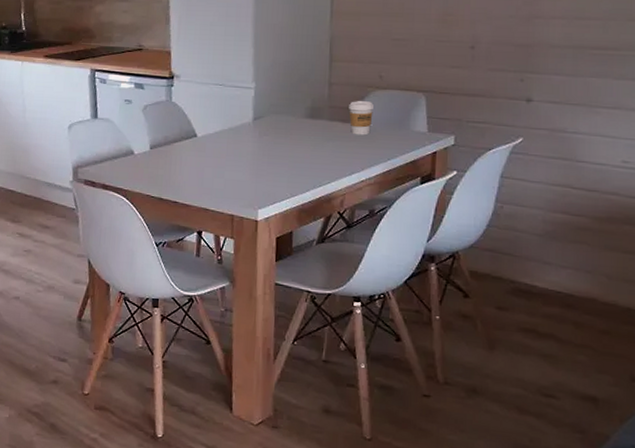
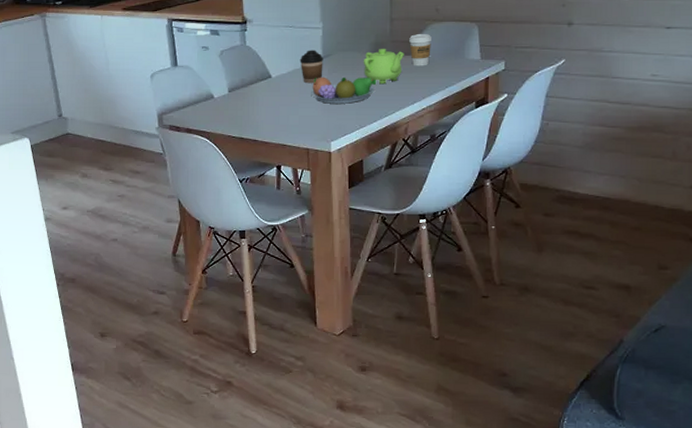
coffee cup: none [228,110,254,146] -> present [299,50,323,84]
fruit bowl: none [239,139,312,170] -> present [311,77,377,104]
teapot: none [297,113,343,152] -> present [363,48,404,85]

